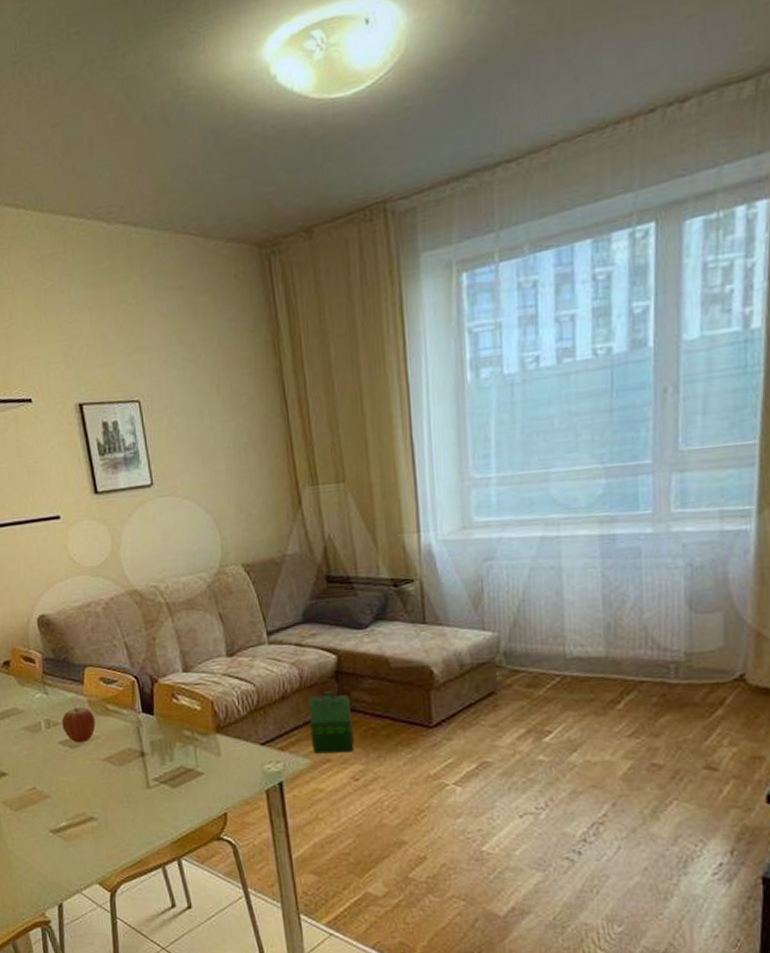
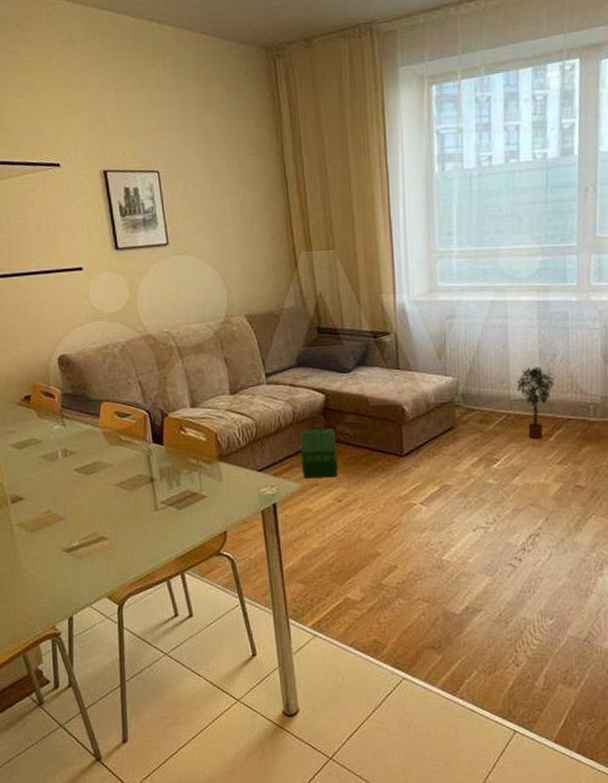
fruit: present [61,706,96,743] -> none [78,437,109,470]
potted tree: none [572,617,622,707] -> present [515,367,554,440]

